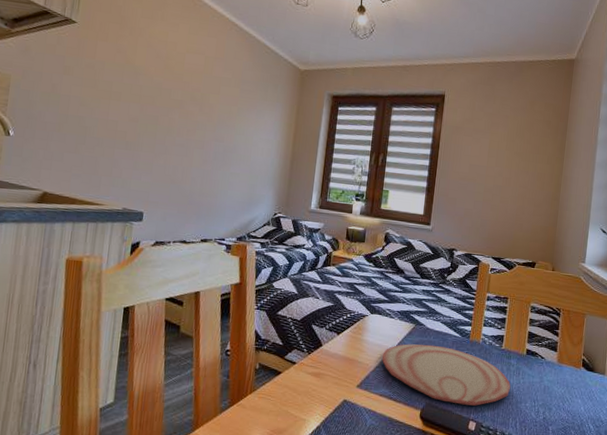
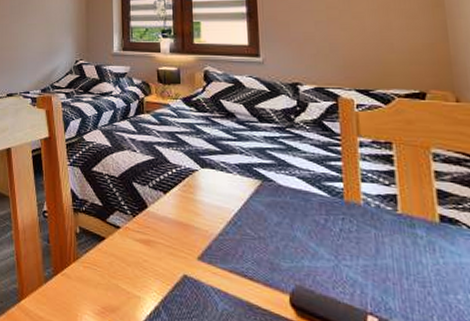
plate: present [382,344,511,406] -> none [225,205,425,294]

